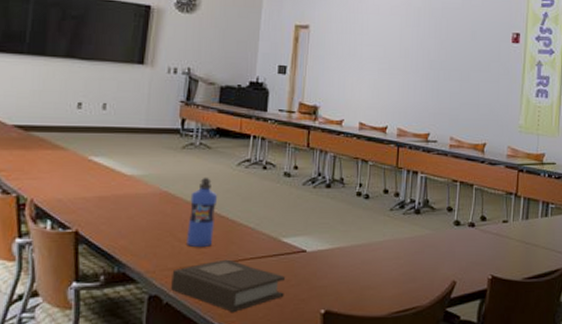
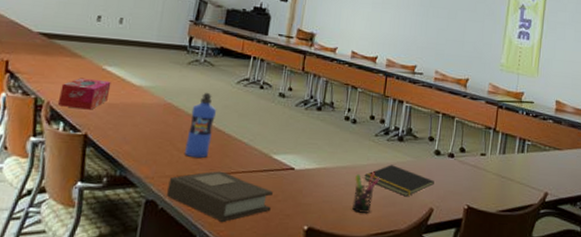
tissue box: none [42,171,100,205] -> present [57,78,112,110]
pen holder: none [370,247,398,292] -> present [352,171,380,213]
notepad: none [381,239,455,271] -> present [364,165,434,197]

